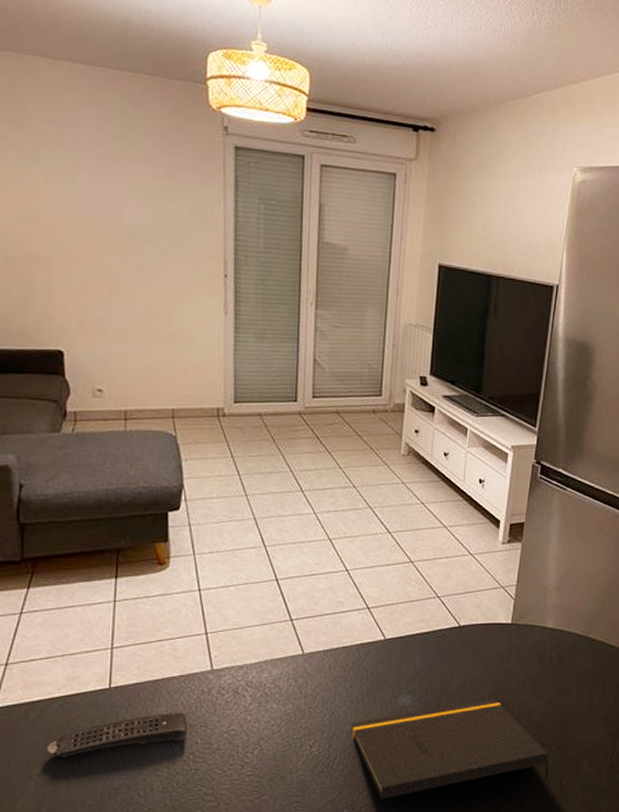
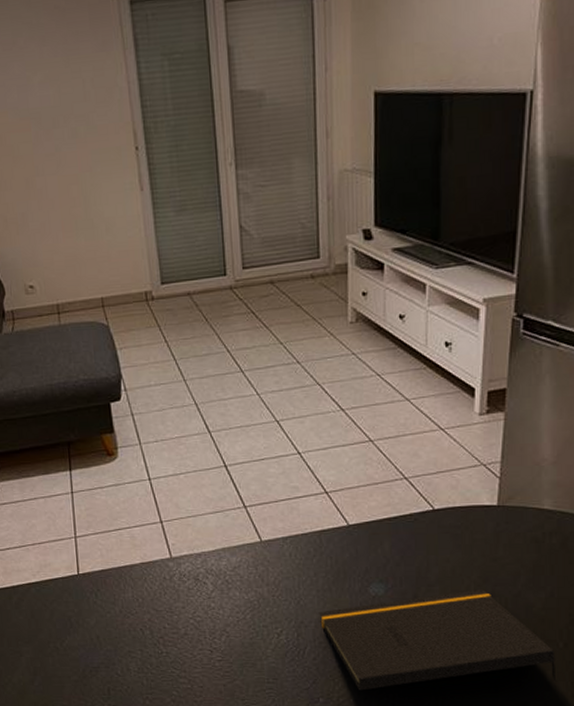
remote control: present [47,712,188,757] -> none [32,598,155,637]

